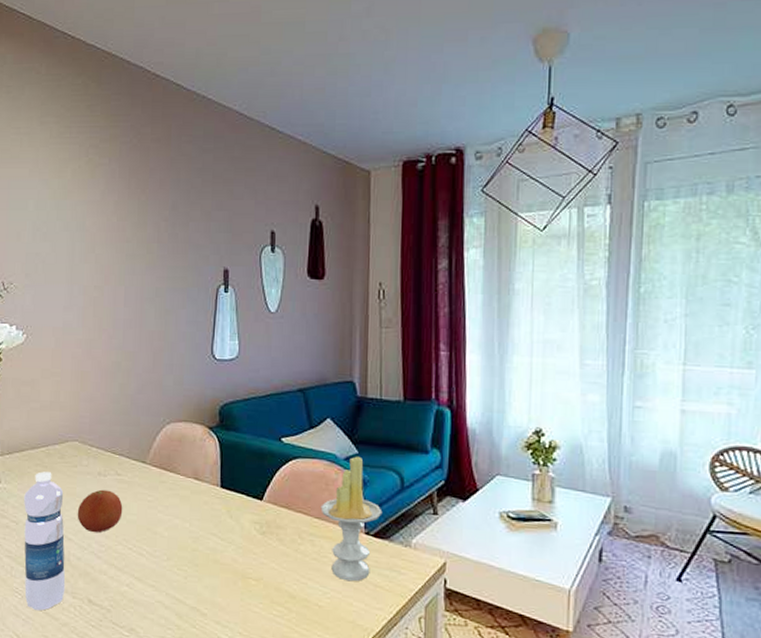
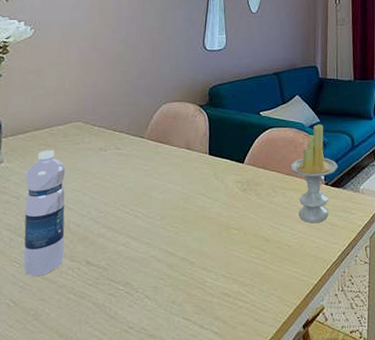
fruit: present [77,489,123,533] -> none [78,163,122,201]

